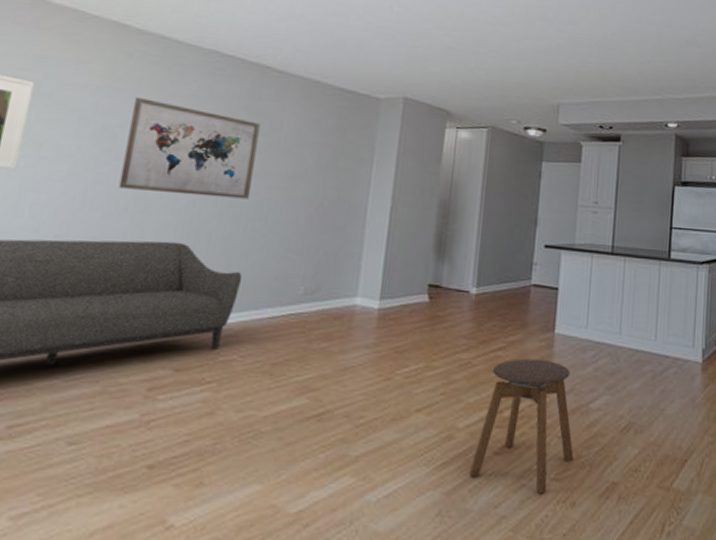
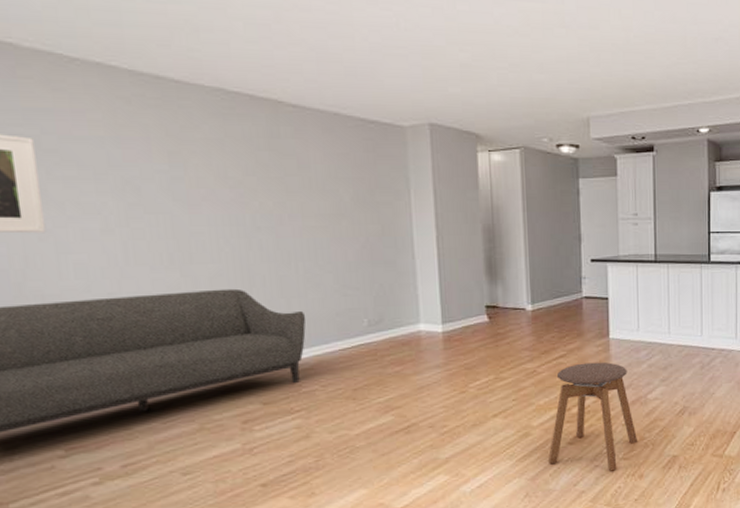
wall art: present [118,96,261,199] -> none [147,145,293,242]

